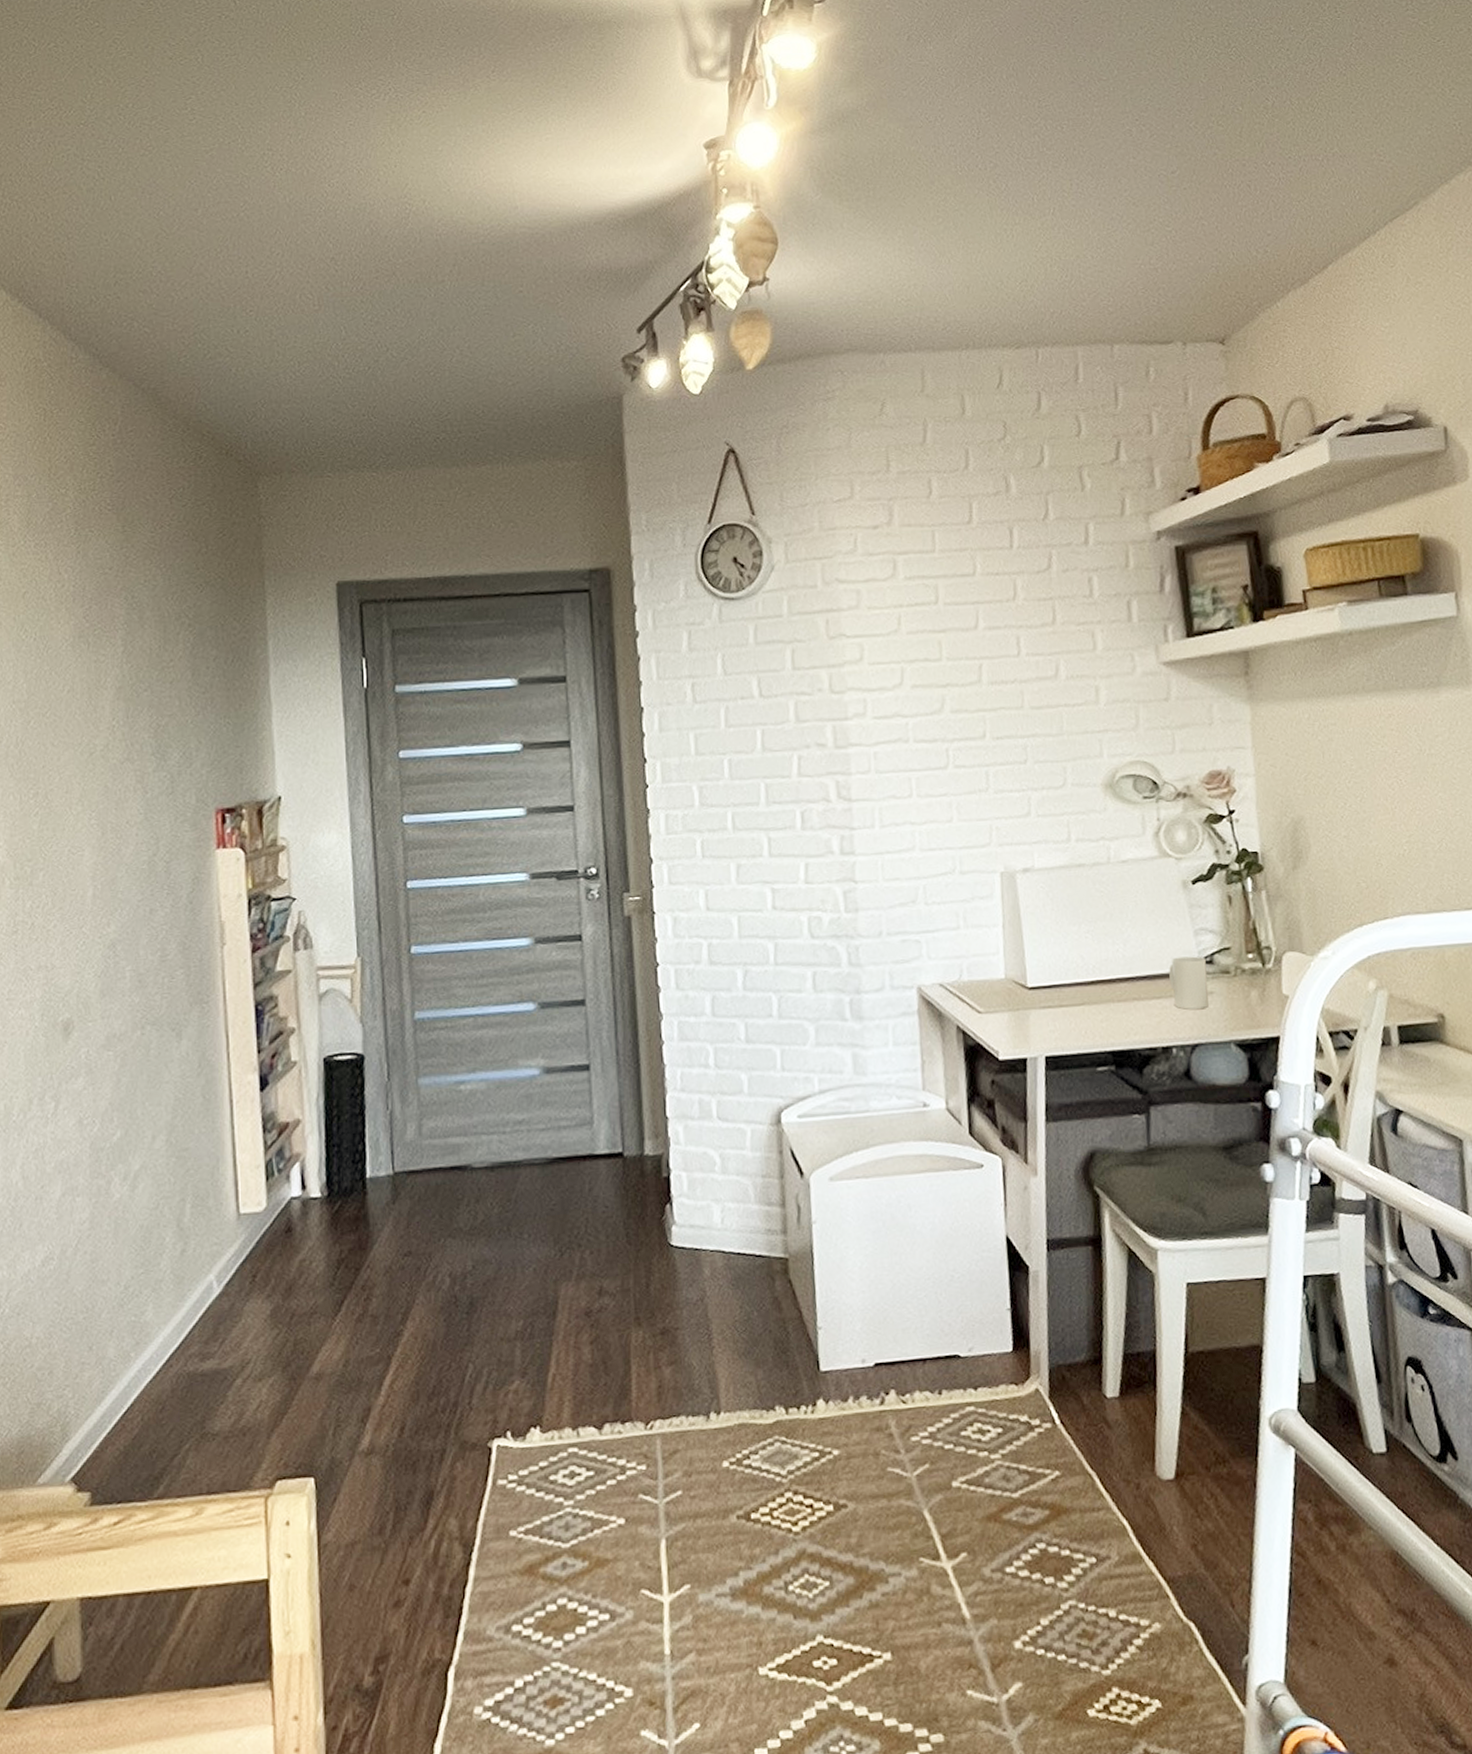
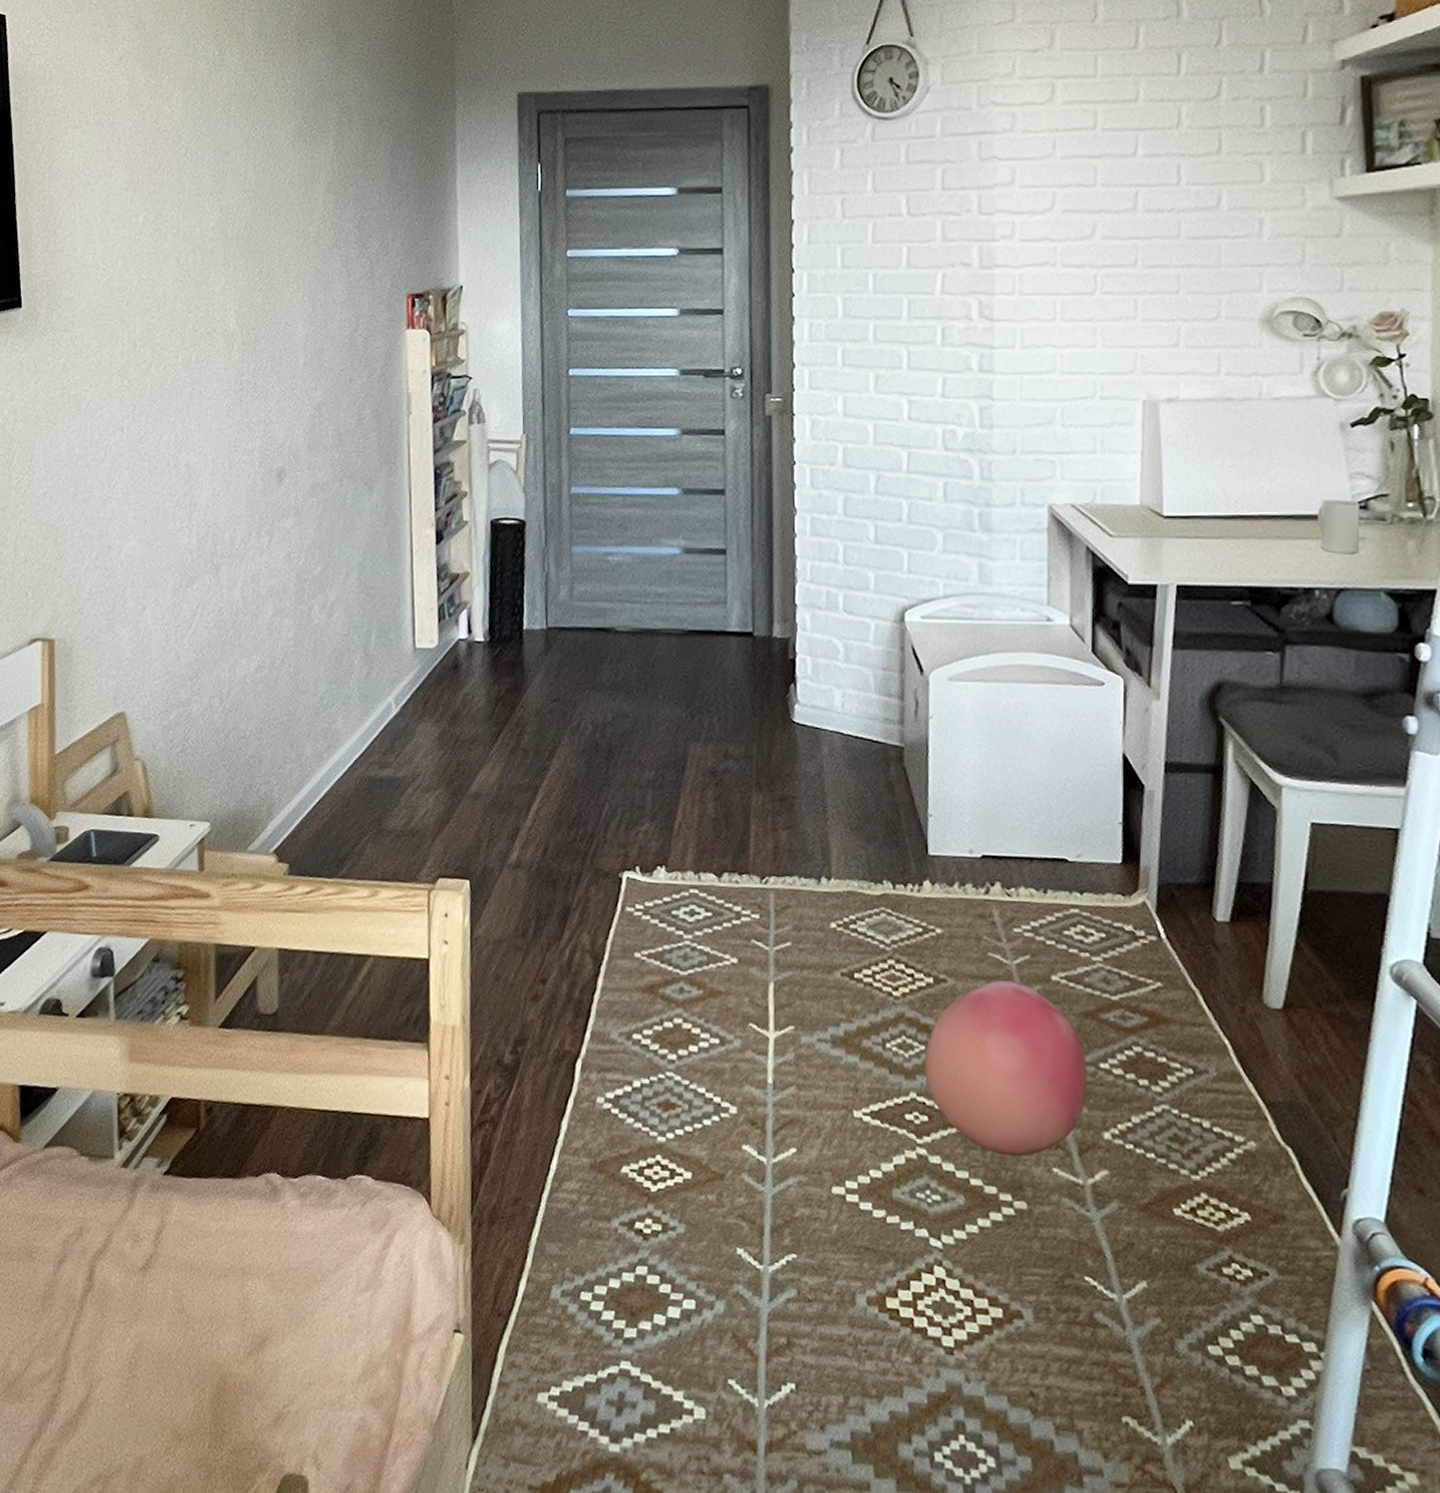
ball: none [829,1494,996,1687] -> present [924,980,1088,1157]

